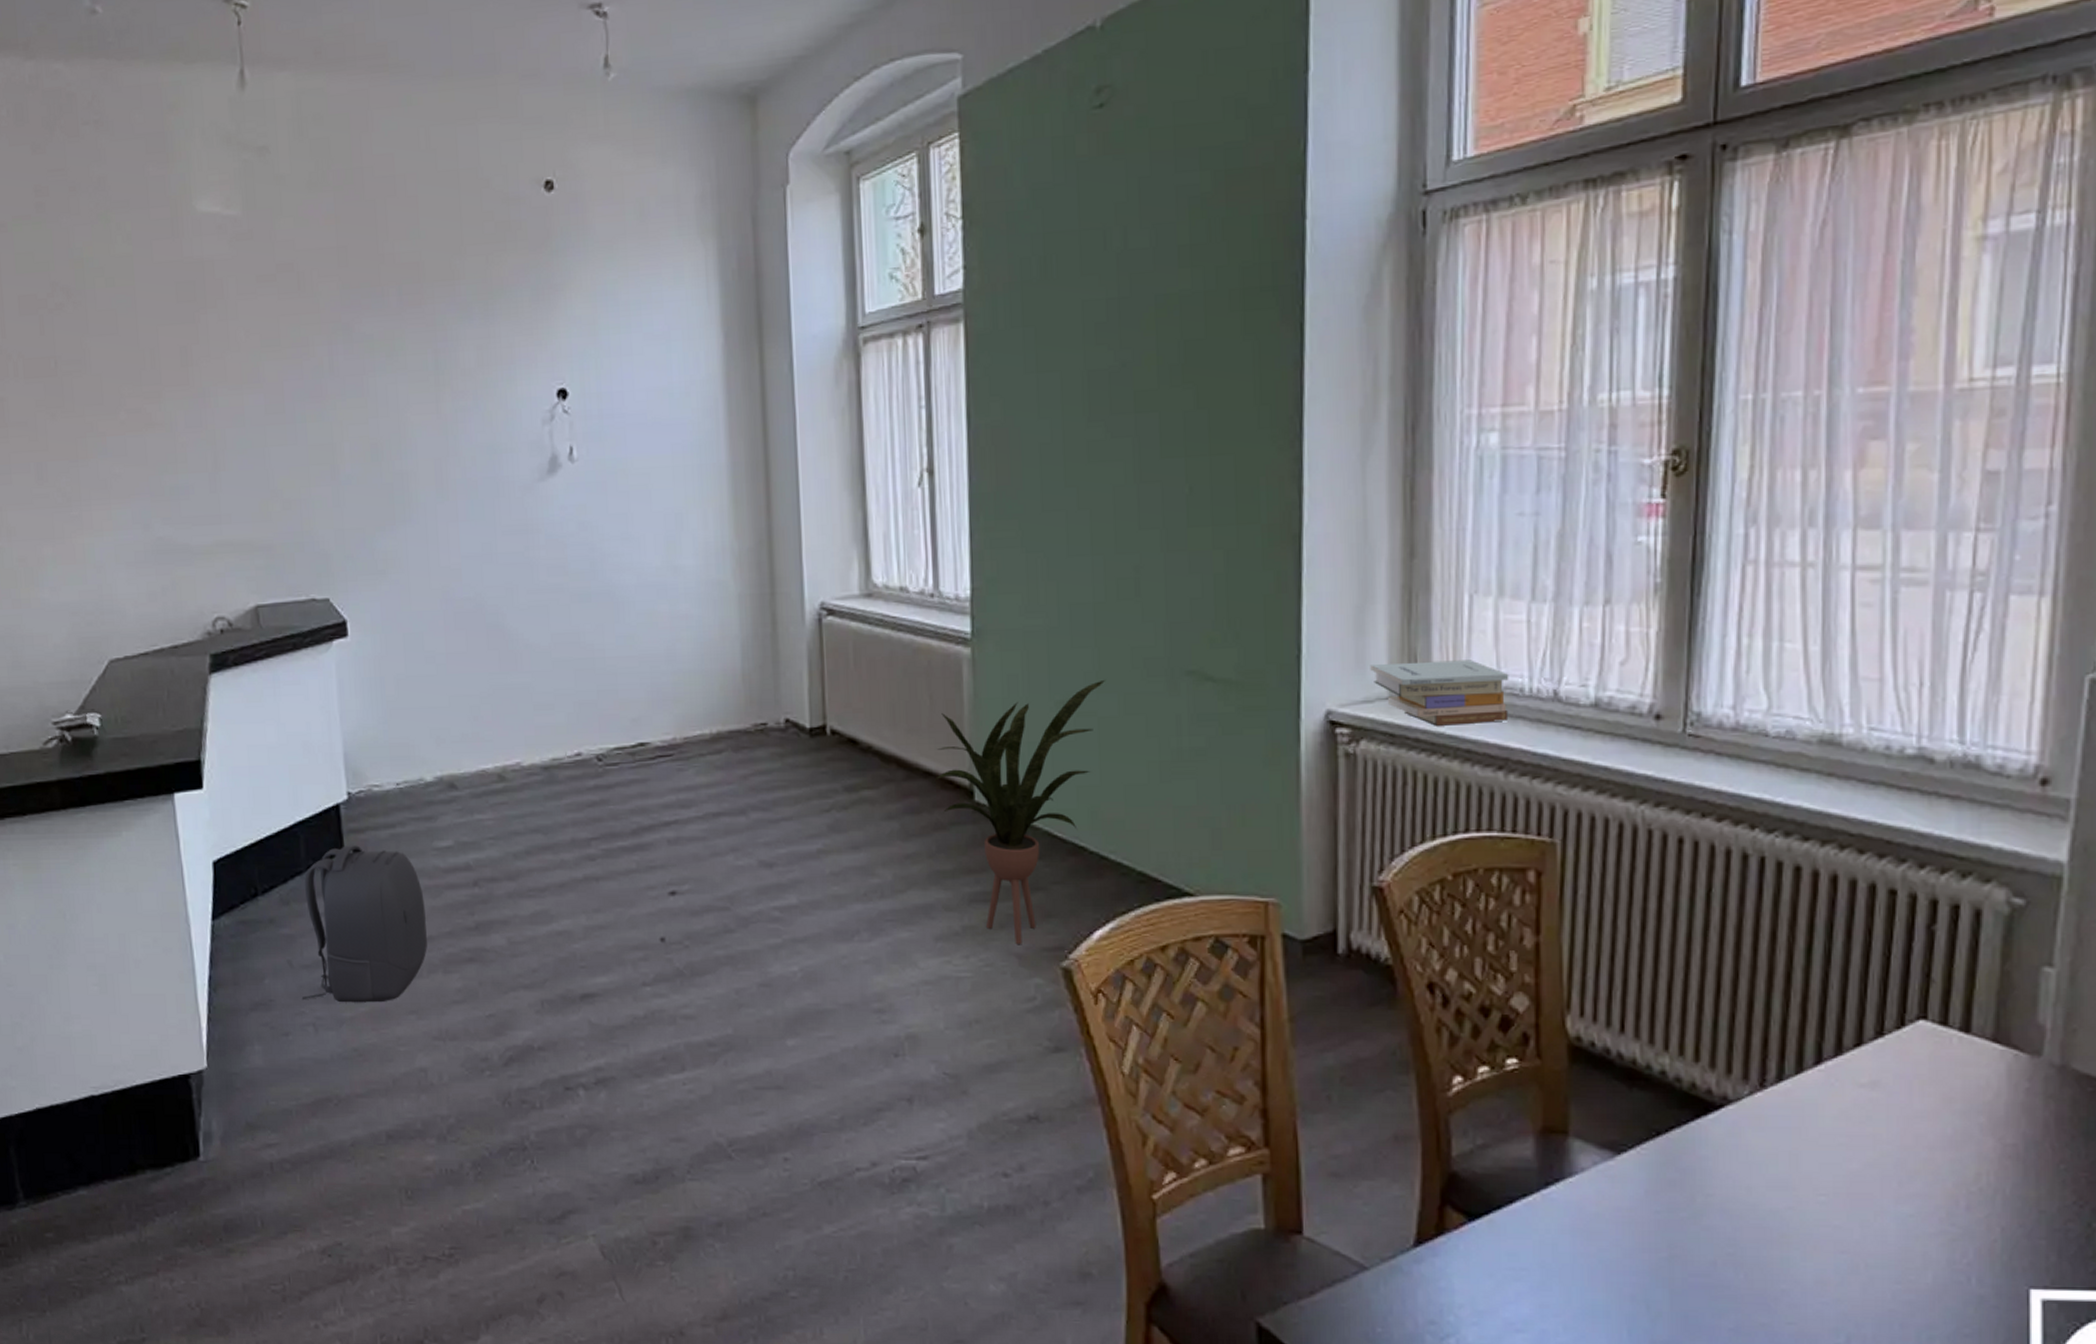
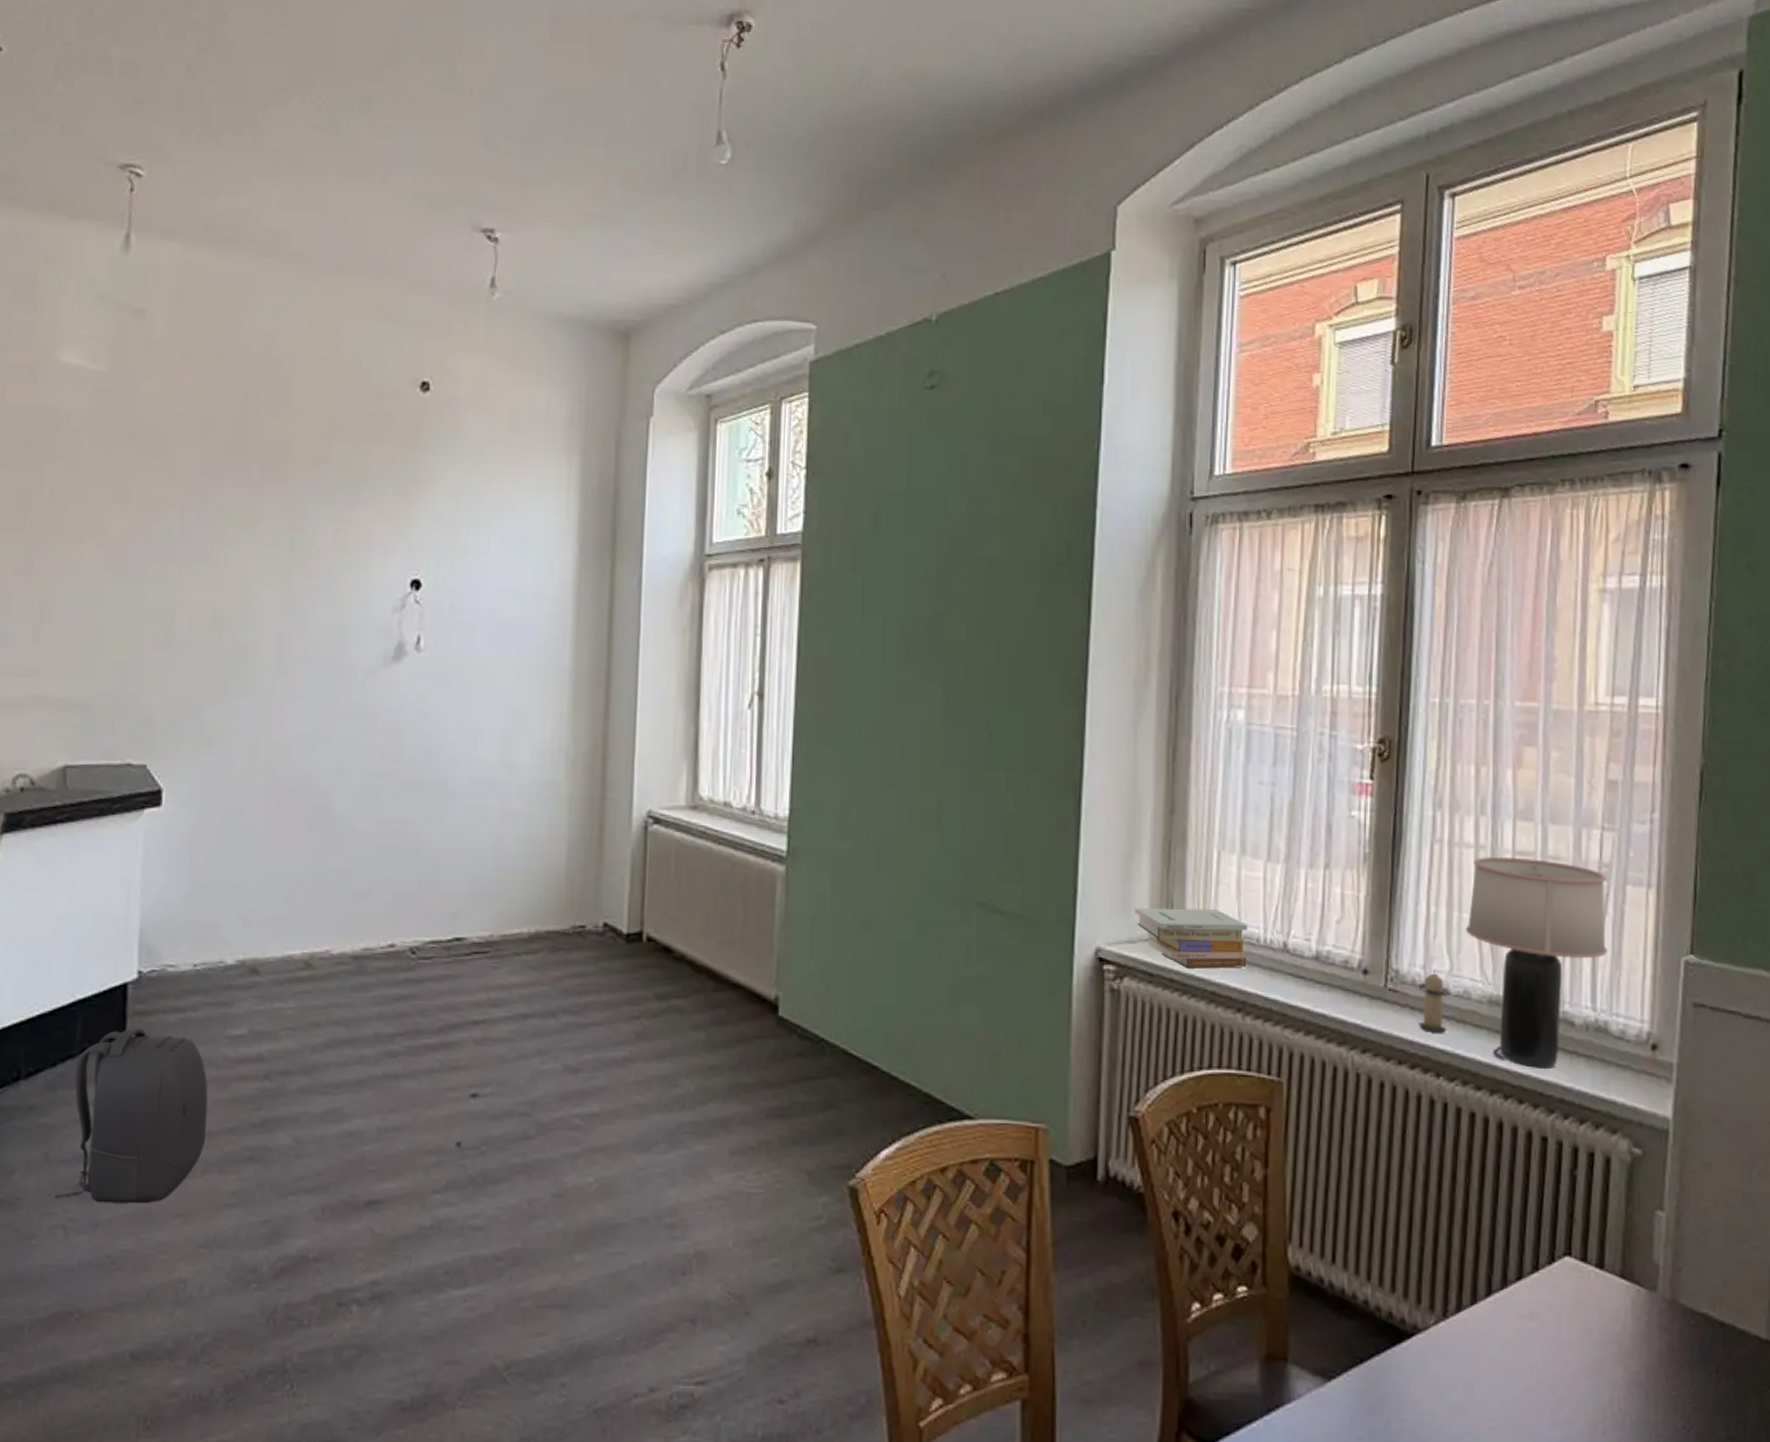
house plant: present [934,679,1106,944] -> none [742,905,906,1161]
candle: none [1726,709,1767,781] -> present [1417,969,1449,1034]
table lamp: none [1788,572,1983,815] -> present [1465,856,1608,1070]

